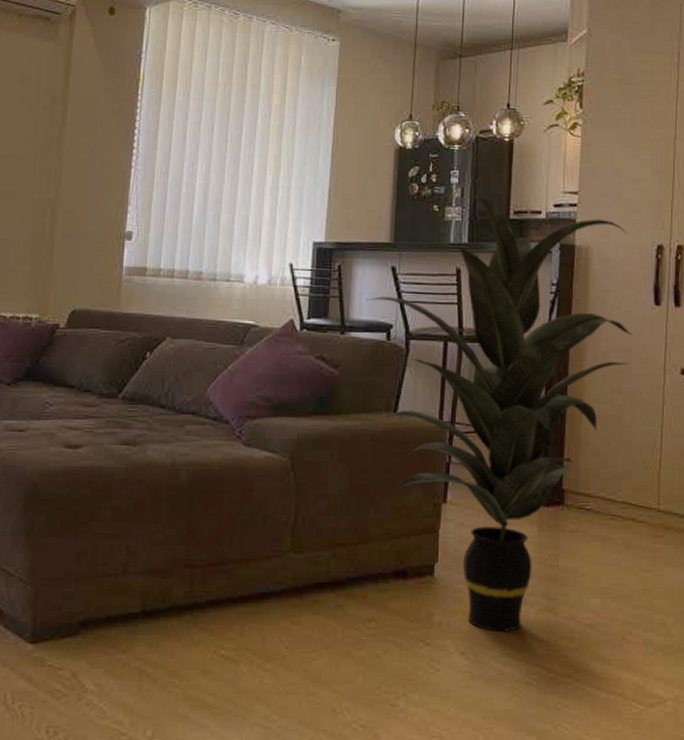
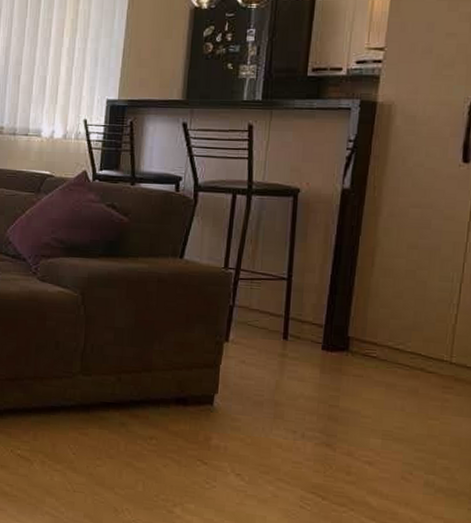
indoor plant: present [366,195,633,632] -> none [156,53,438,461]

